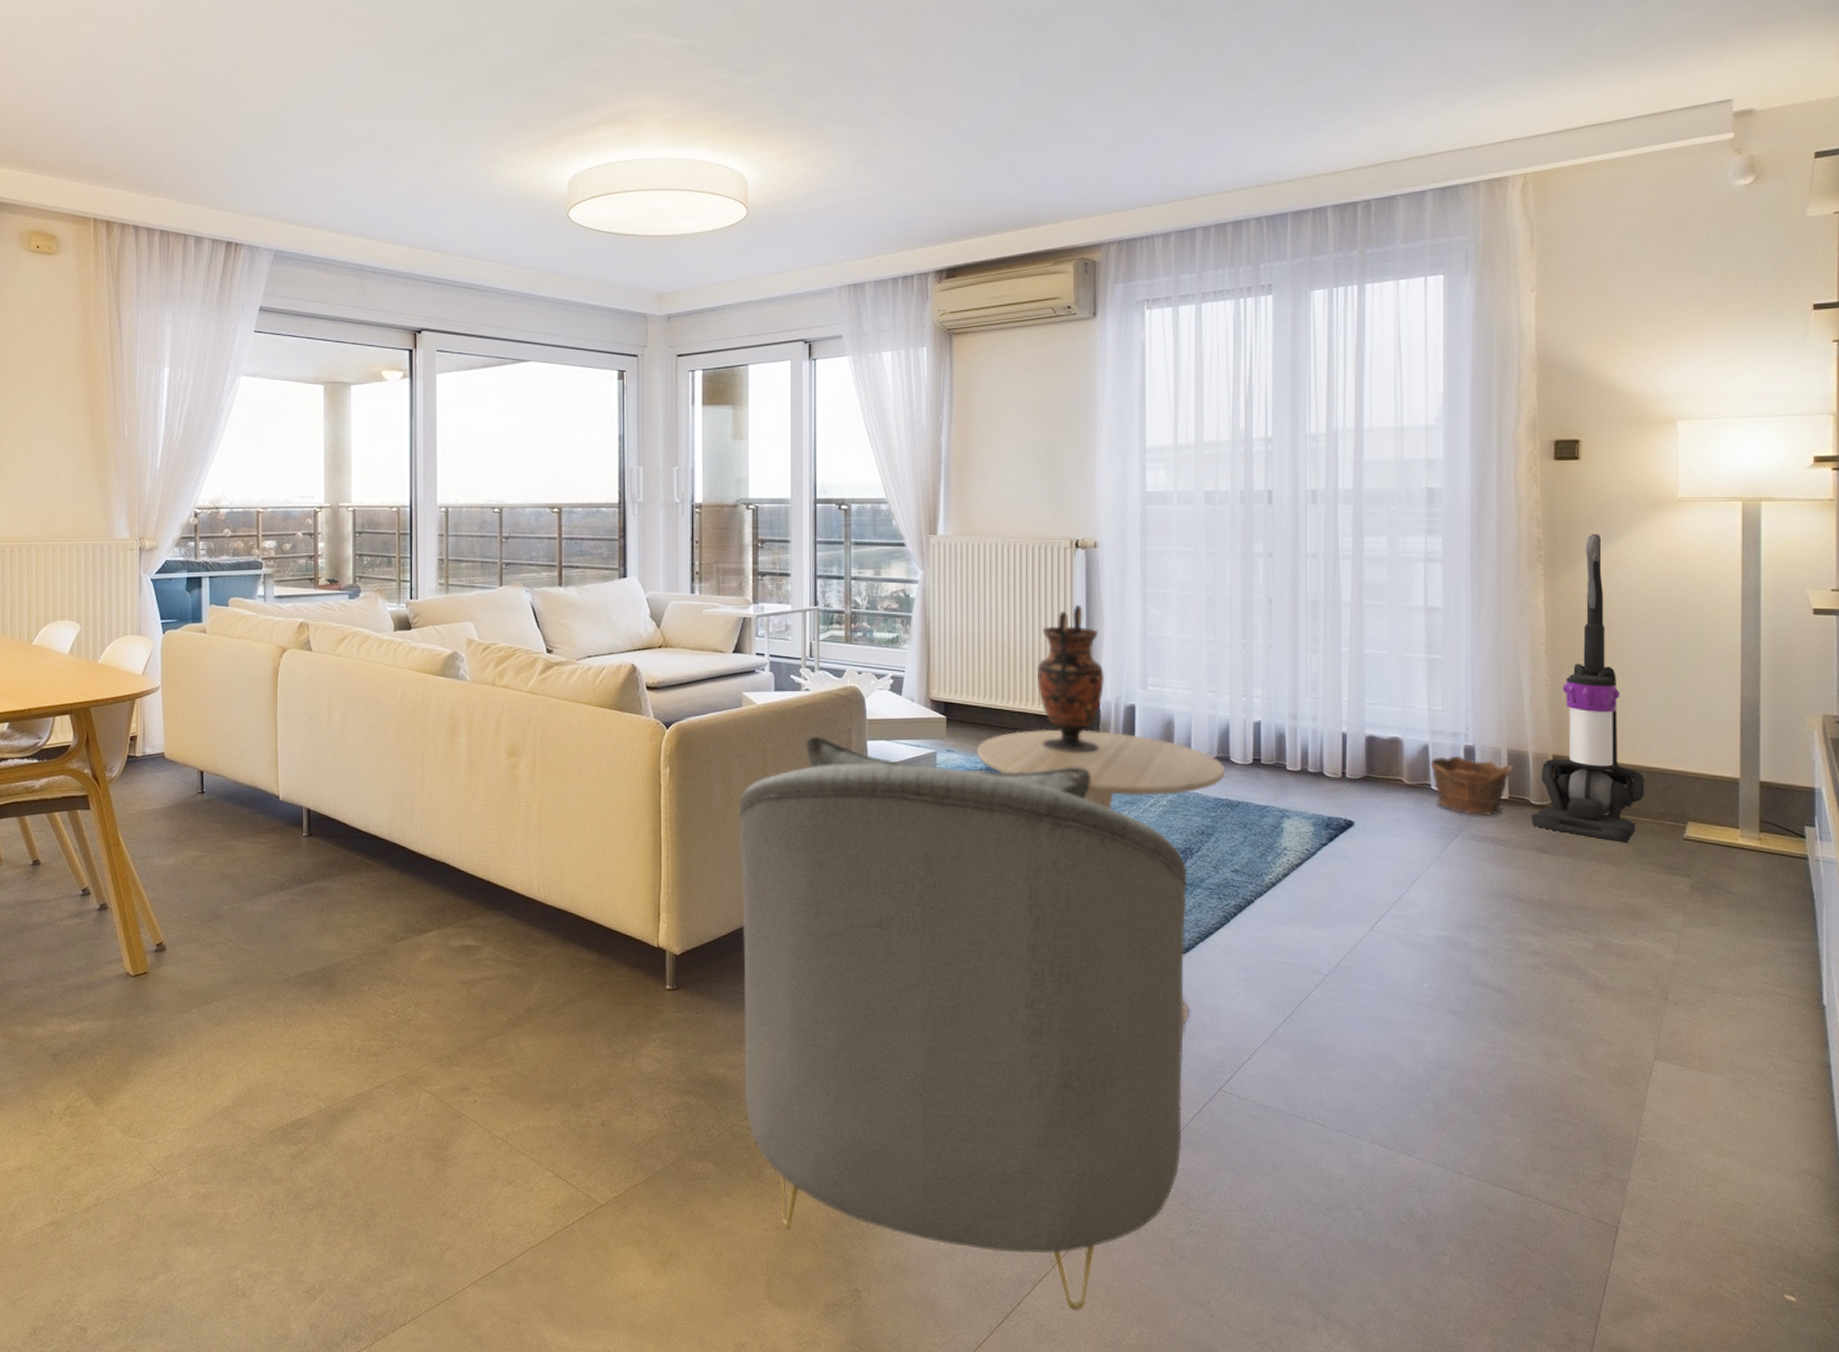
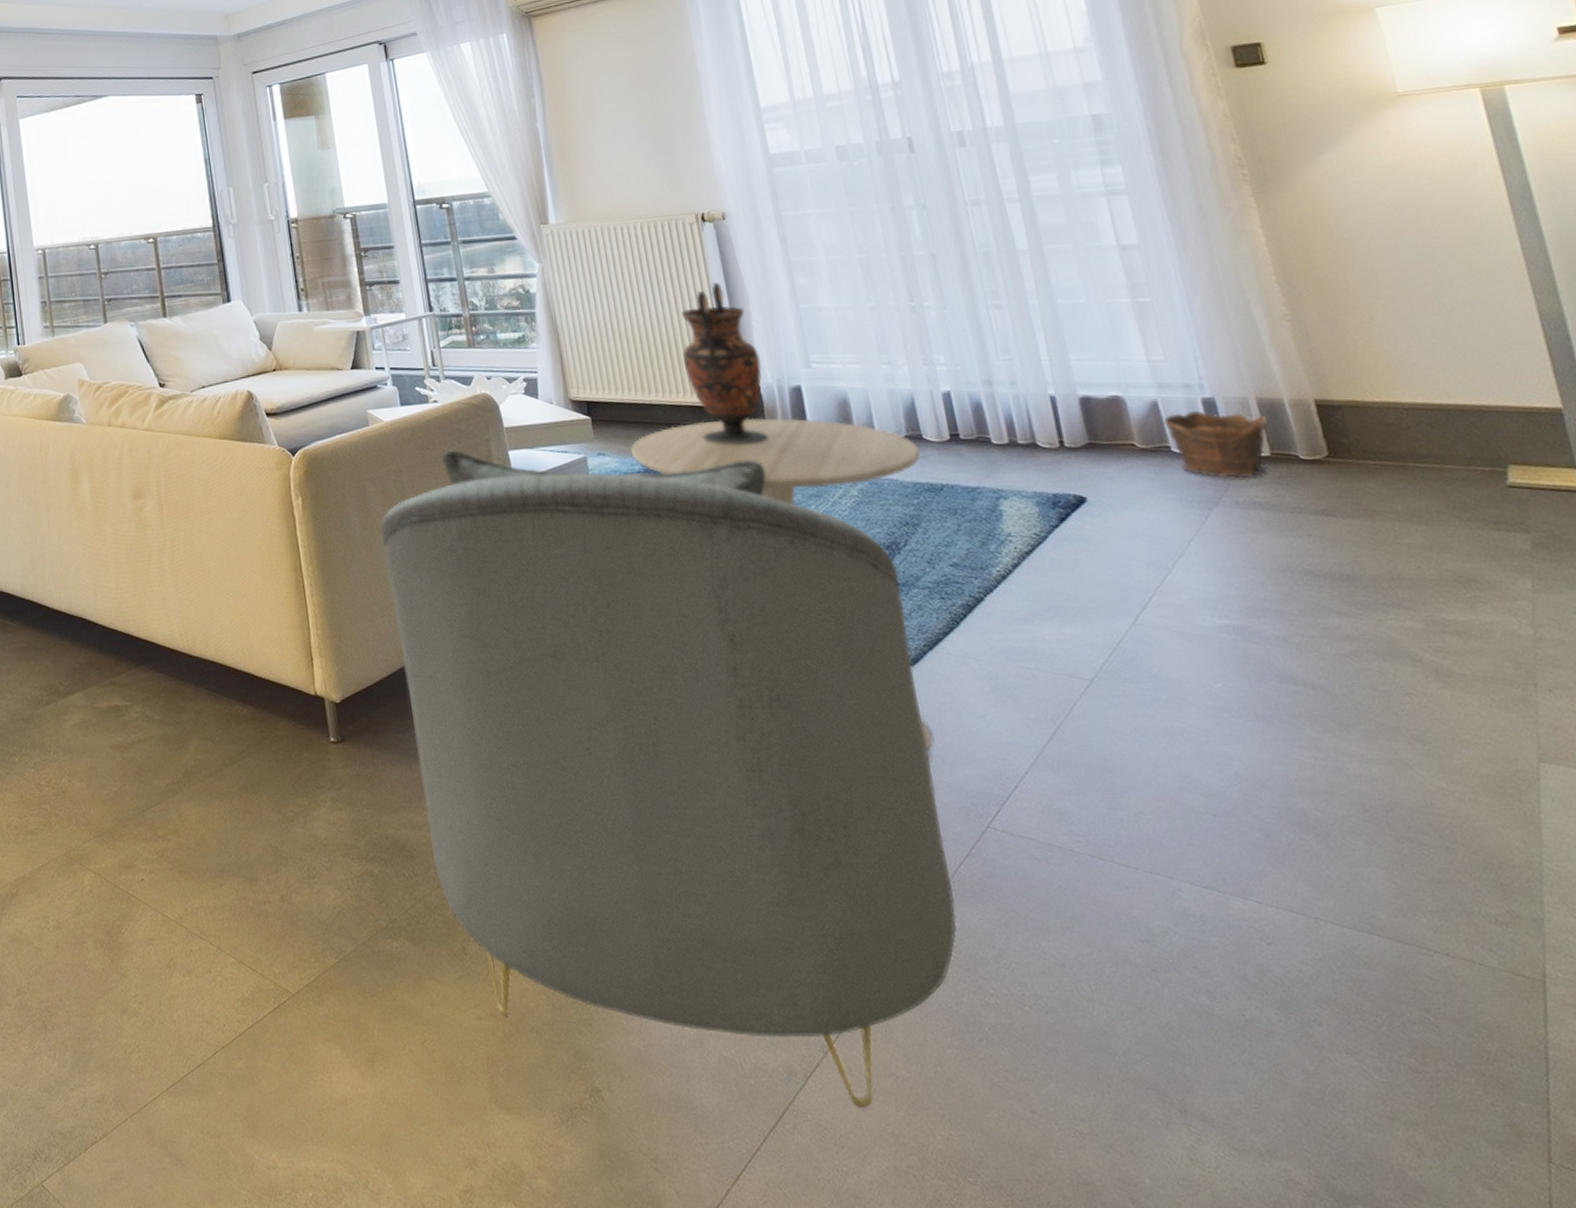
vacuum cleaner: present [1530,534,1645,843] -> none [1296,143,1444,497]

